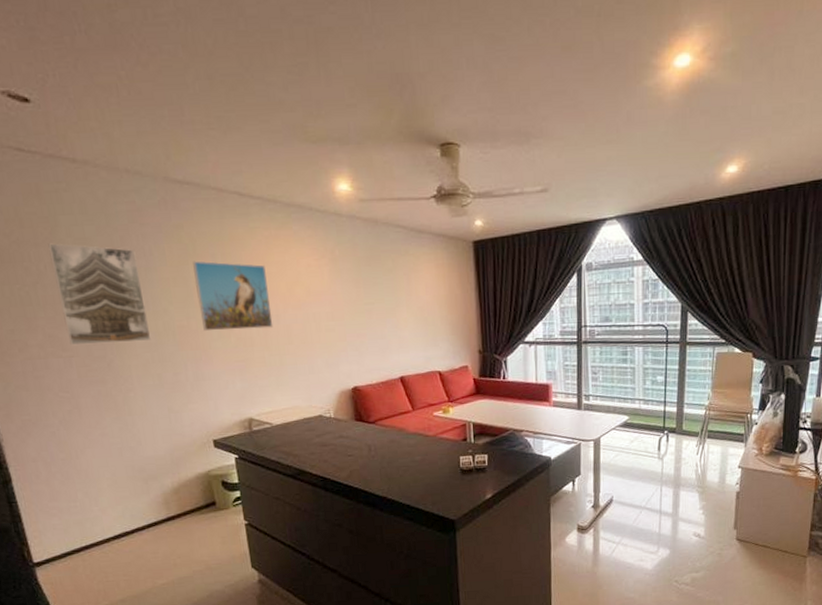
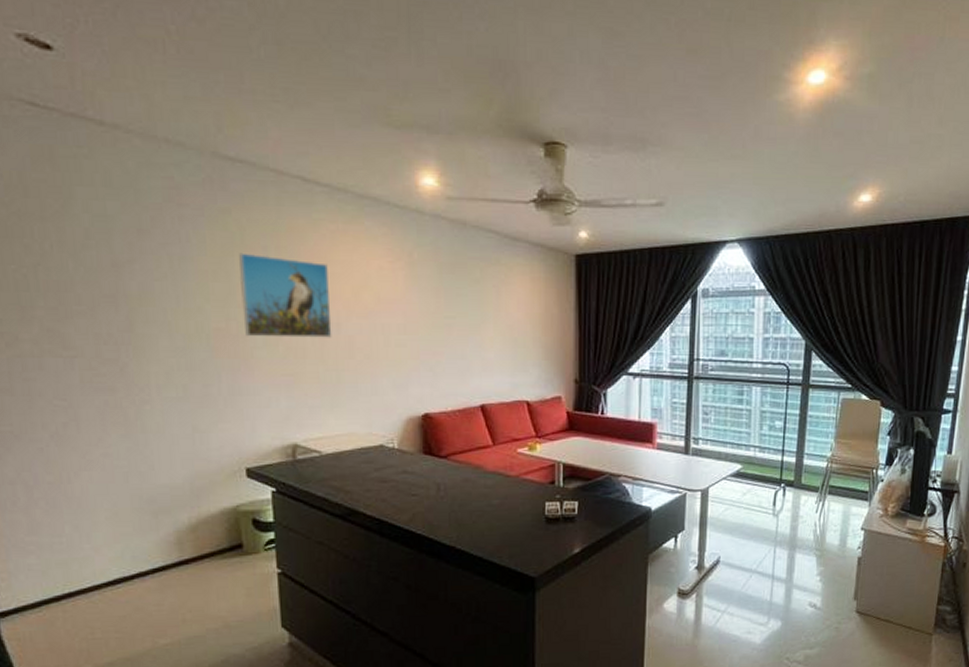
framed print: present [48,243,152,346] -> none [58,218,179,344]

